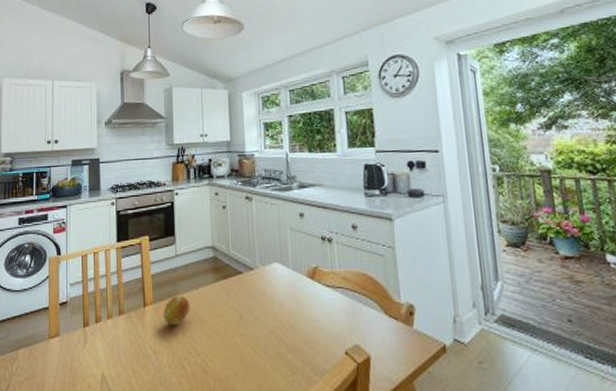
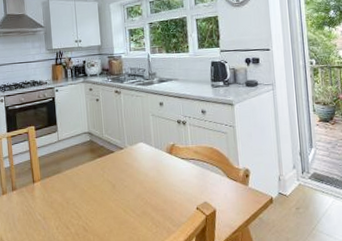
fruit: present [163,295,190,326] -> none [49,172,72,197]

